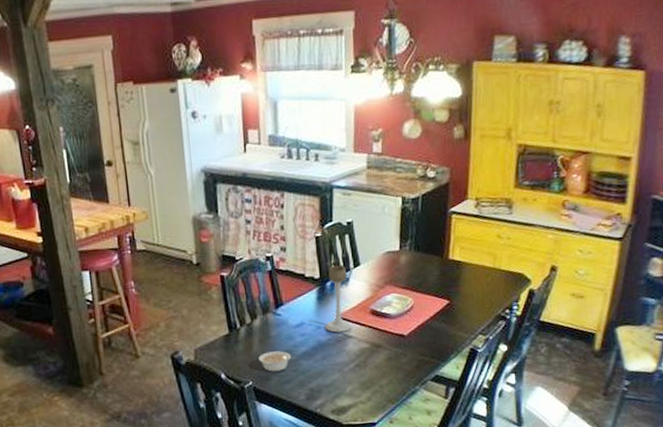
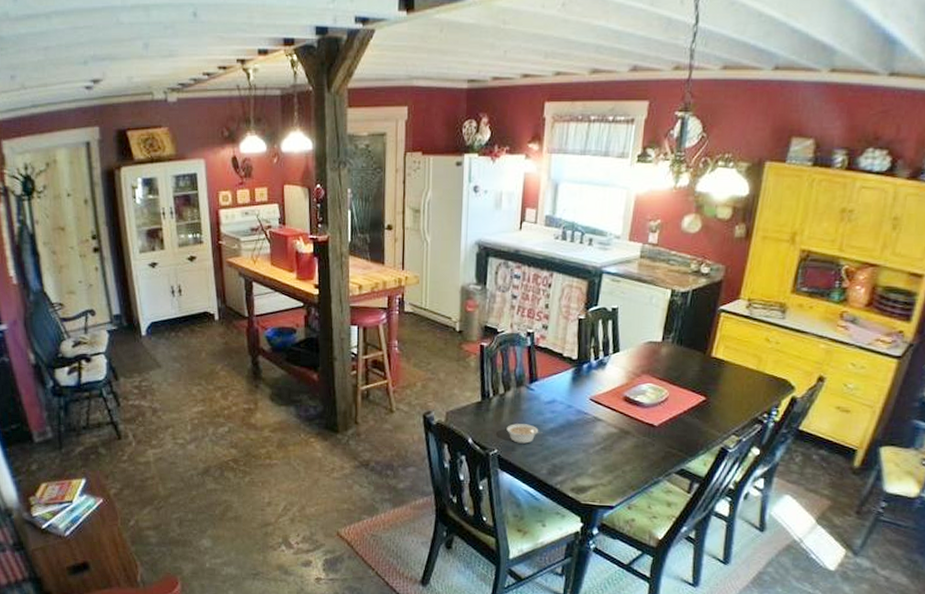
candle holder: present [325,265,352,333] -> none [576,349,605,414]

